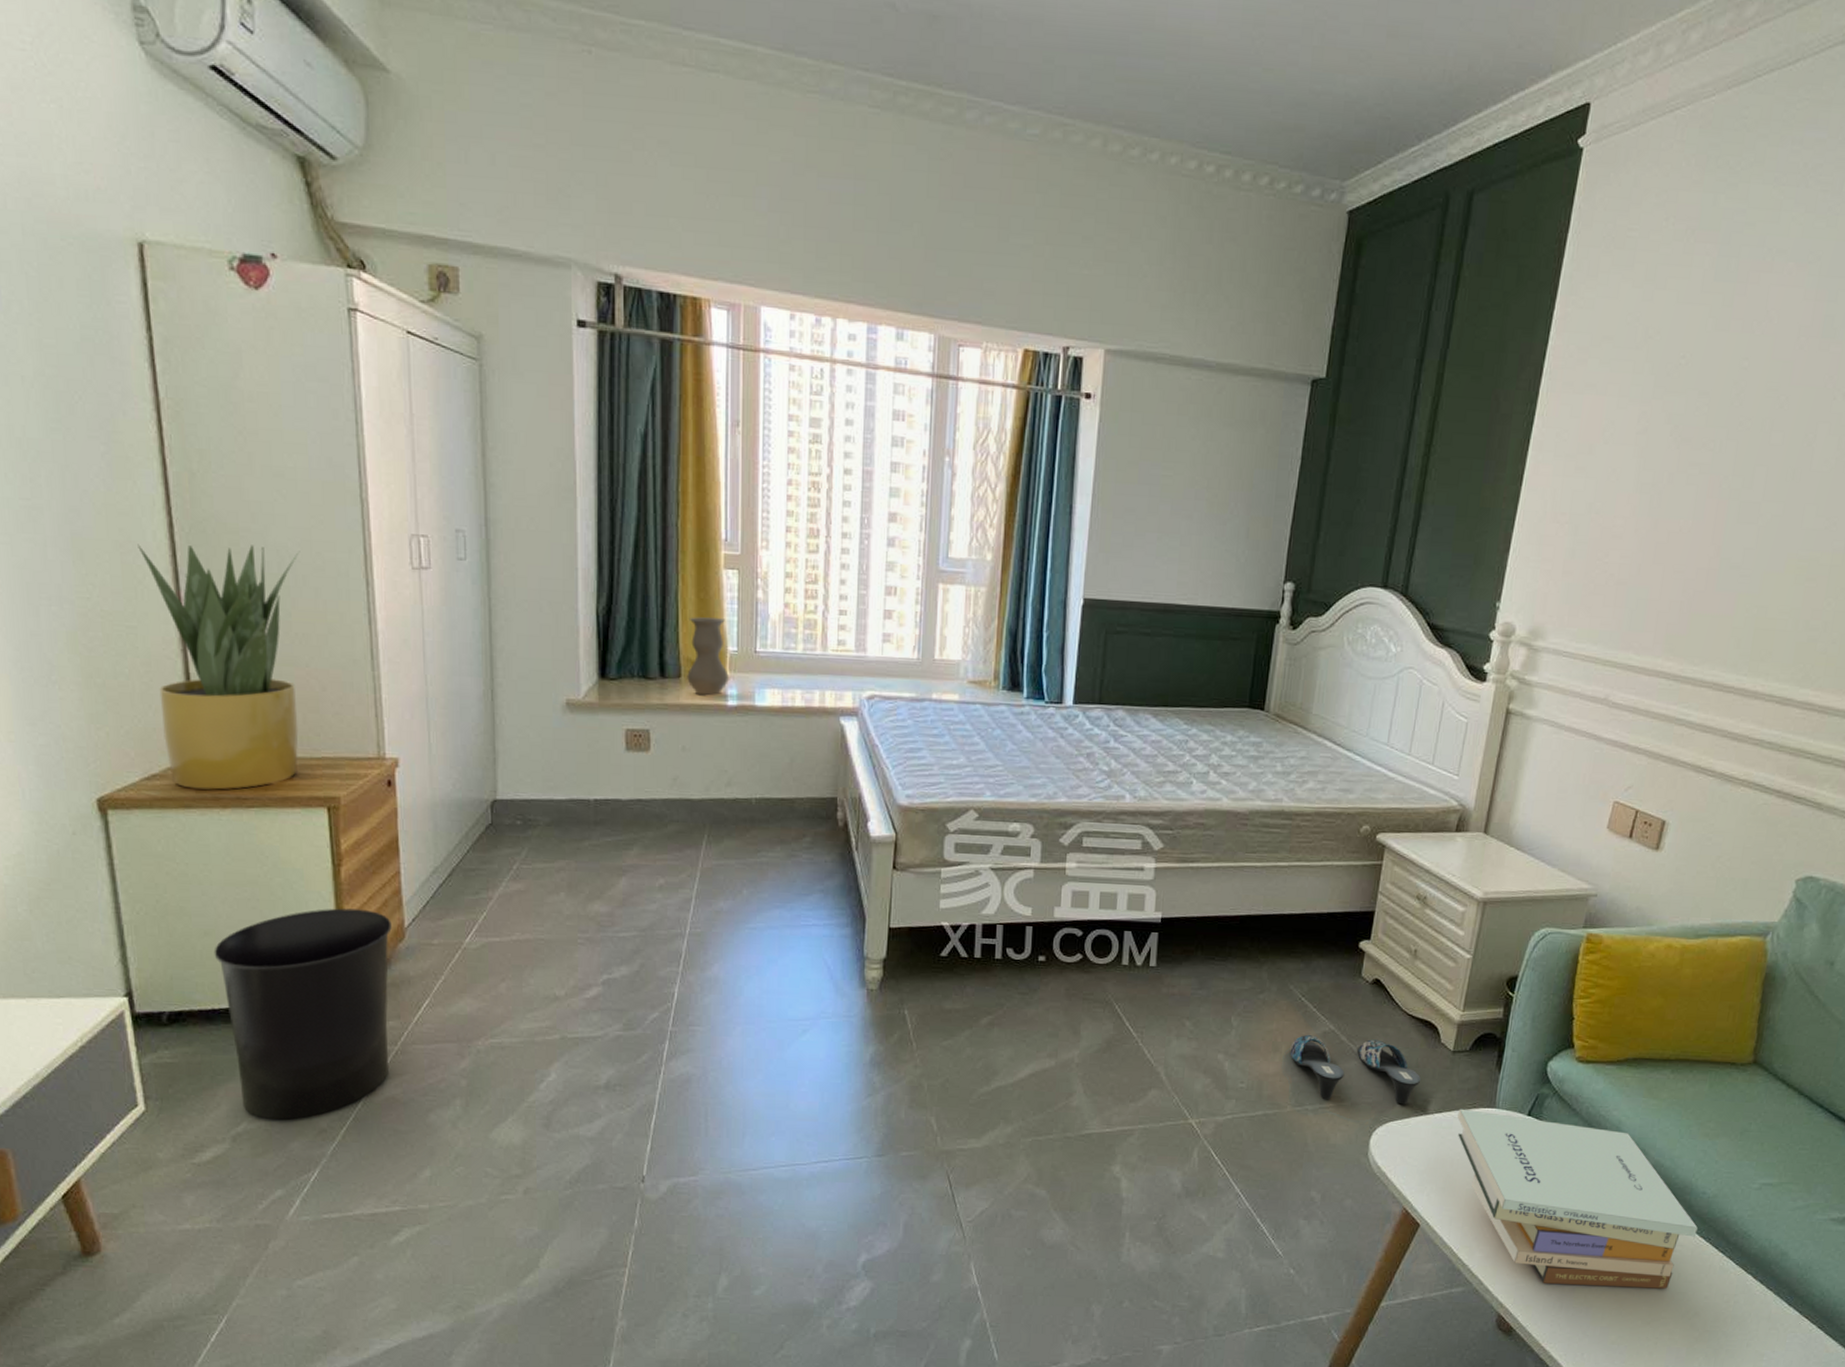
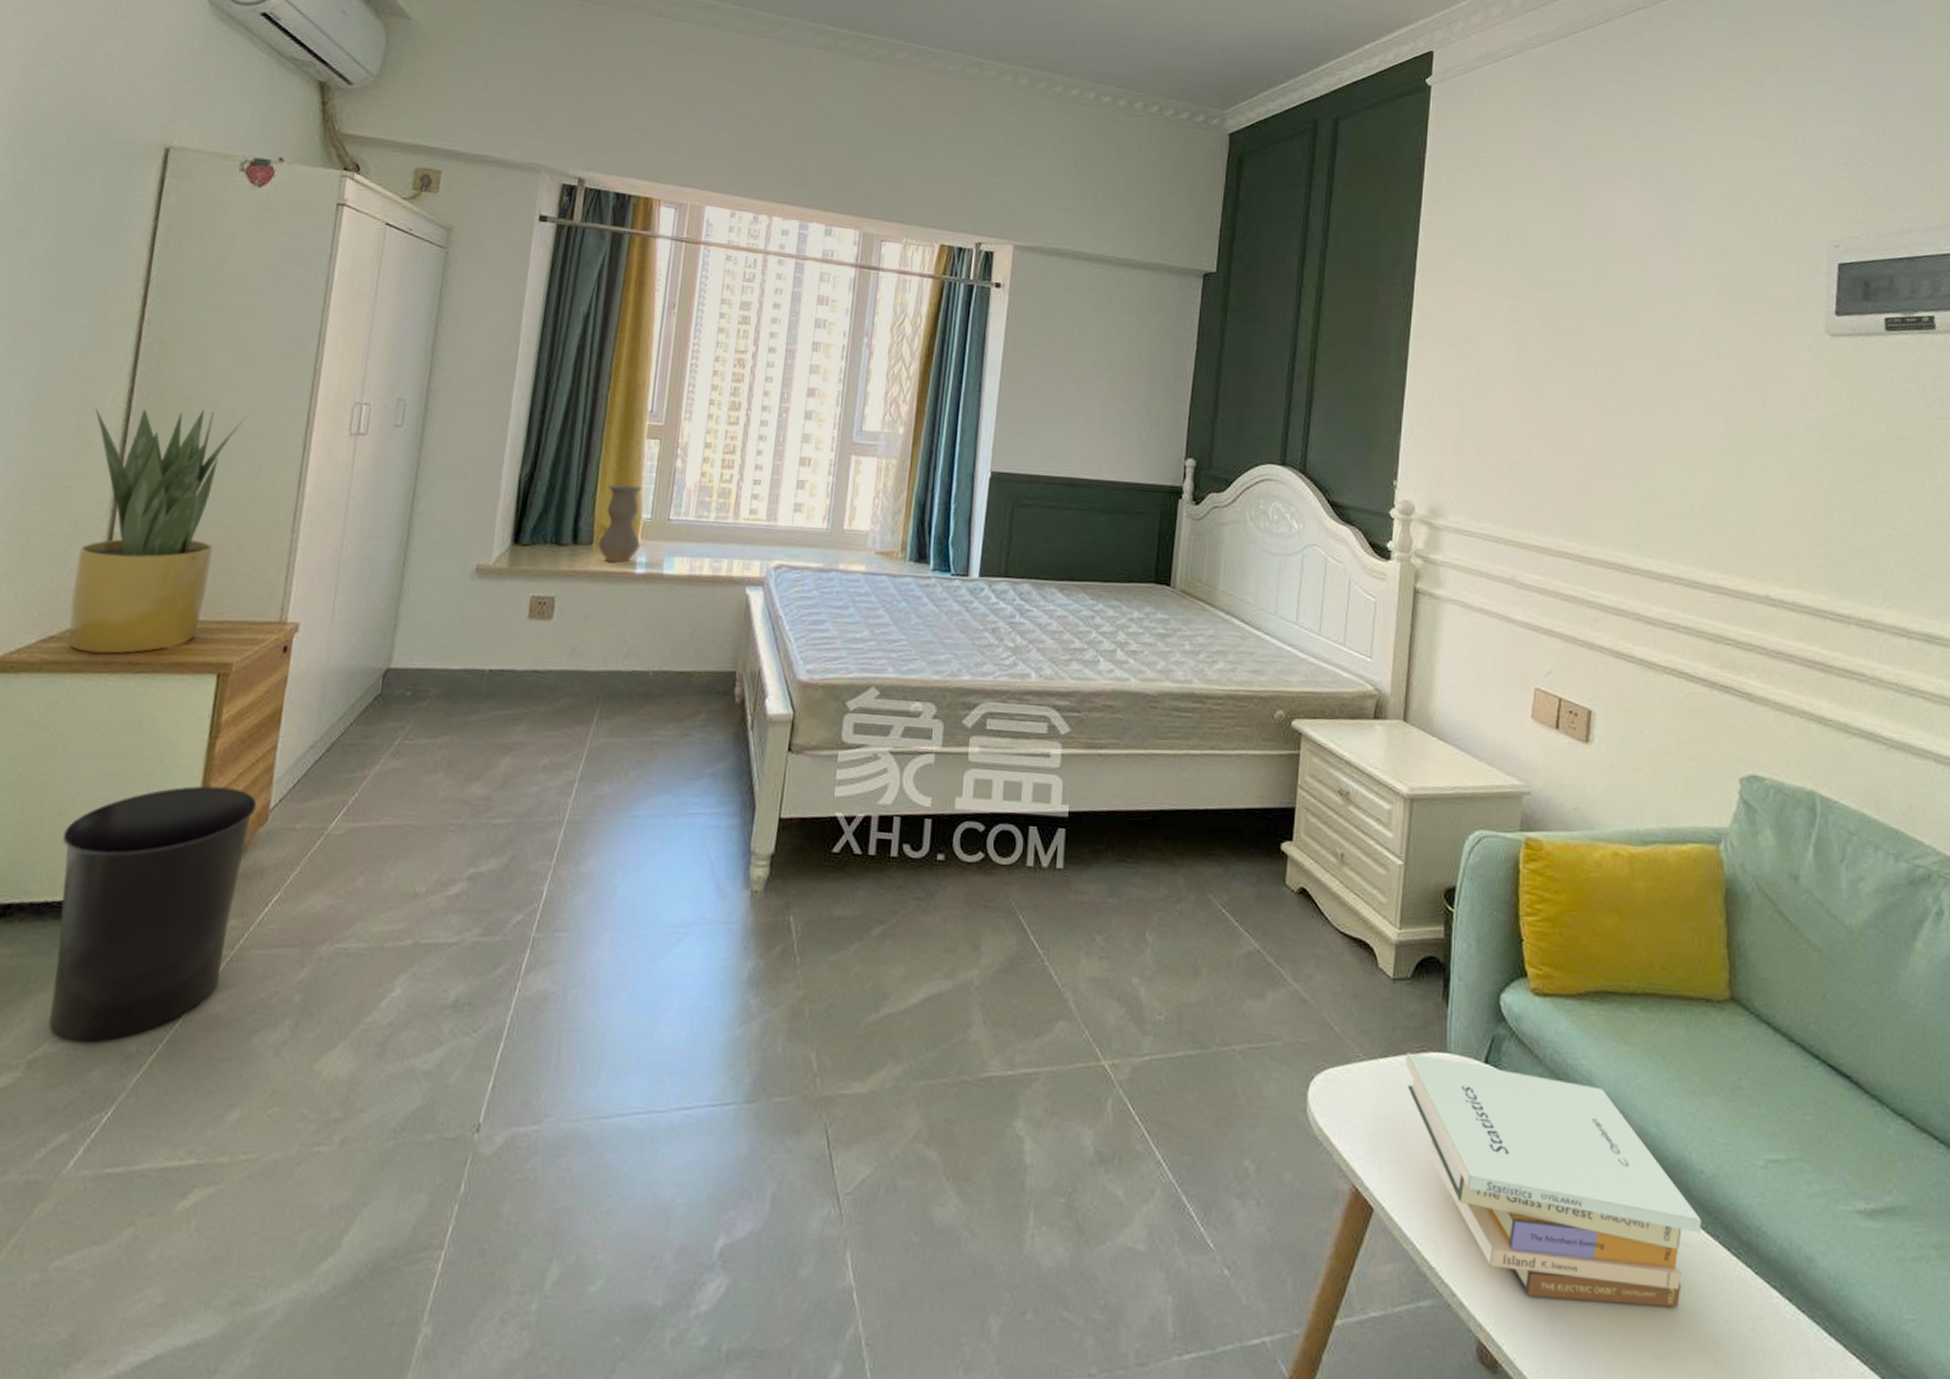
slippers: present [1290,1034,1421,1105] -> none [1212,954,1361,1046]

